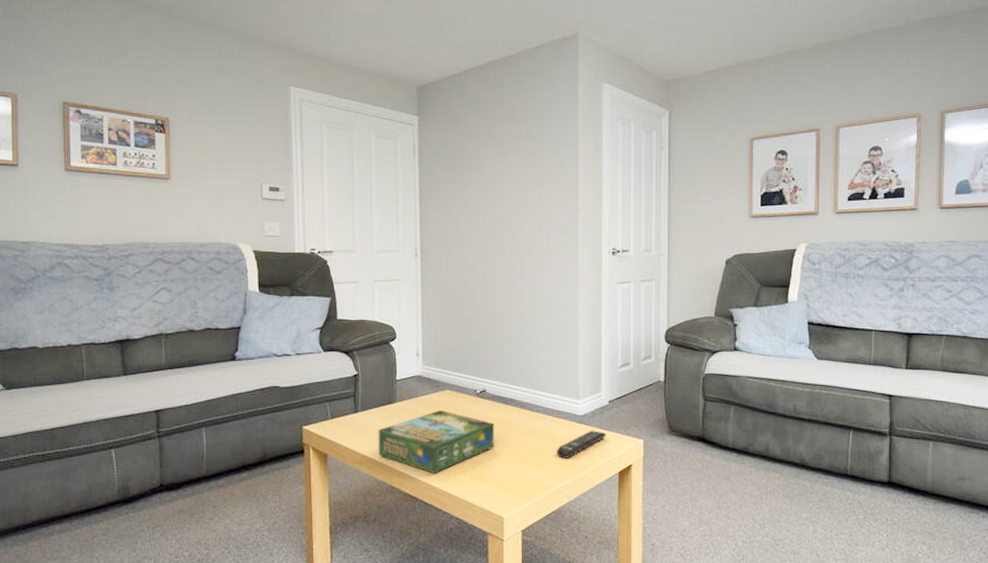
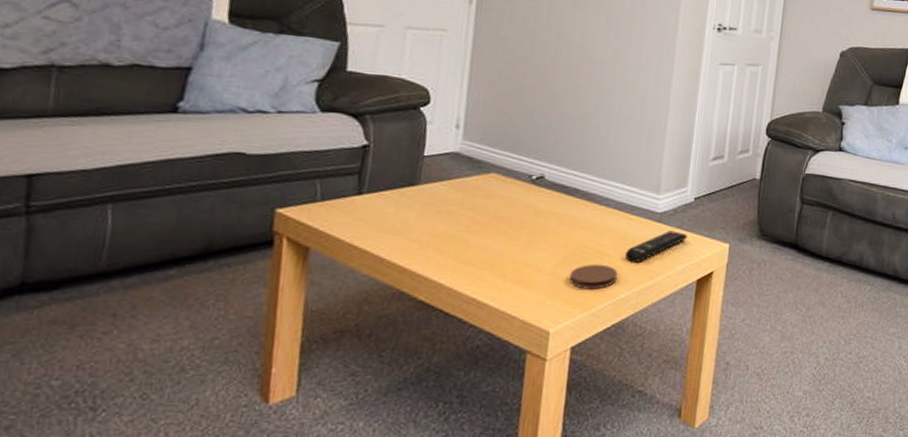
board game: present [378,409,495,474] -> none [385,197,551,277]
coaster: none [515,461,552,482] -> present [569,265,618,289]

